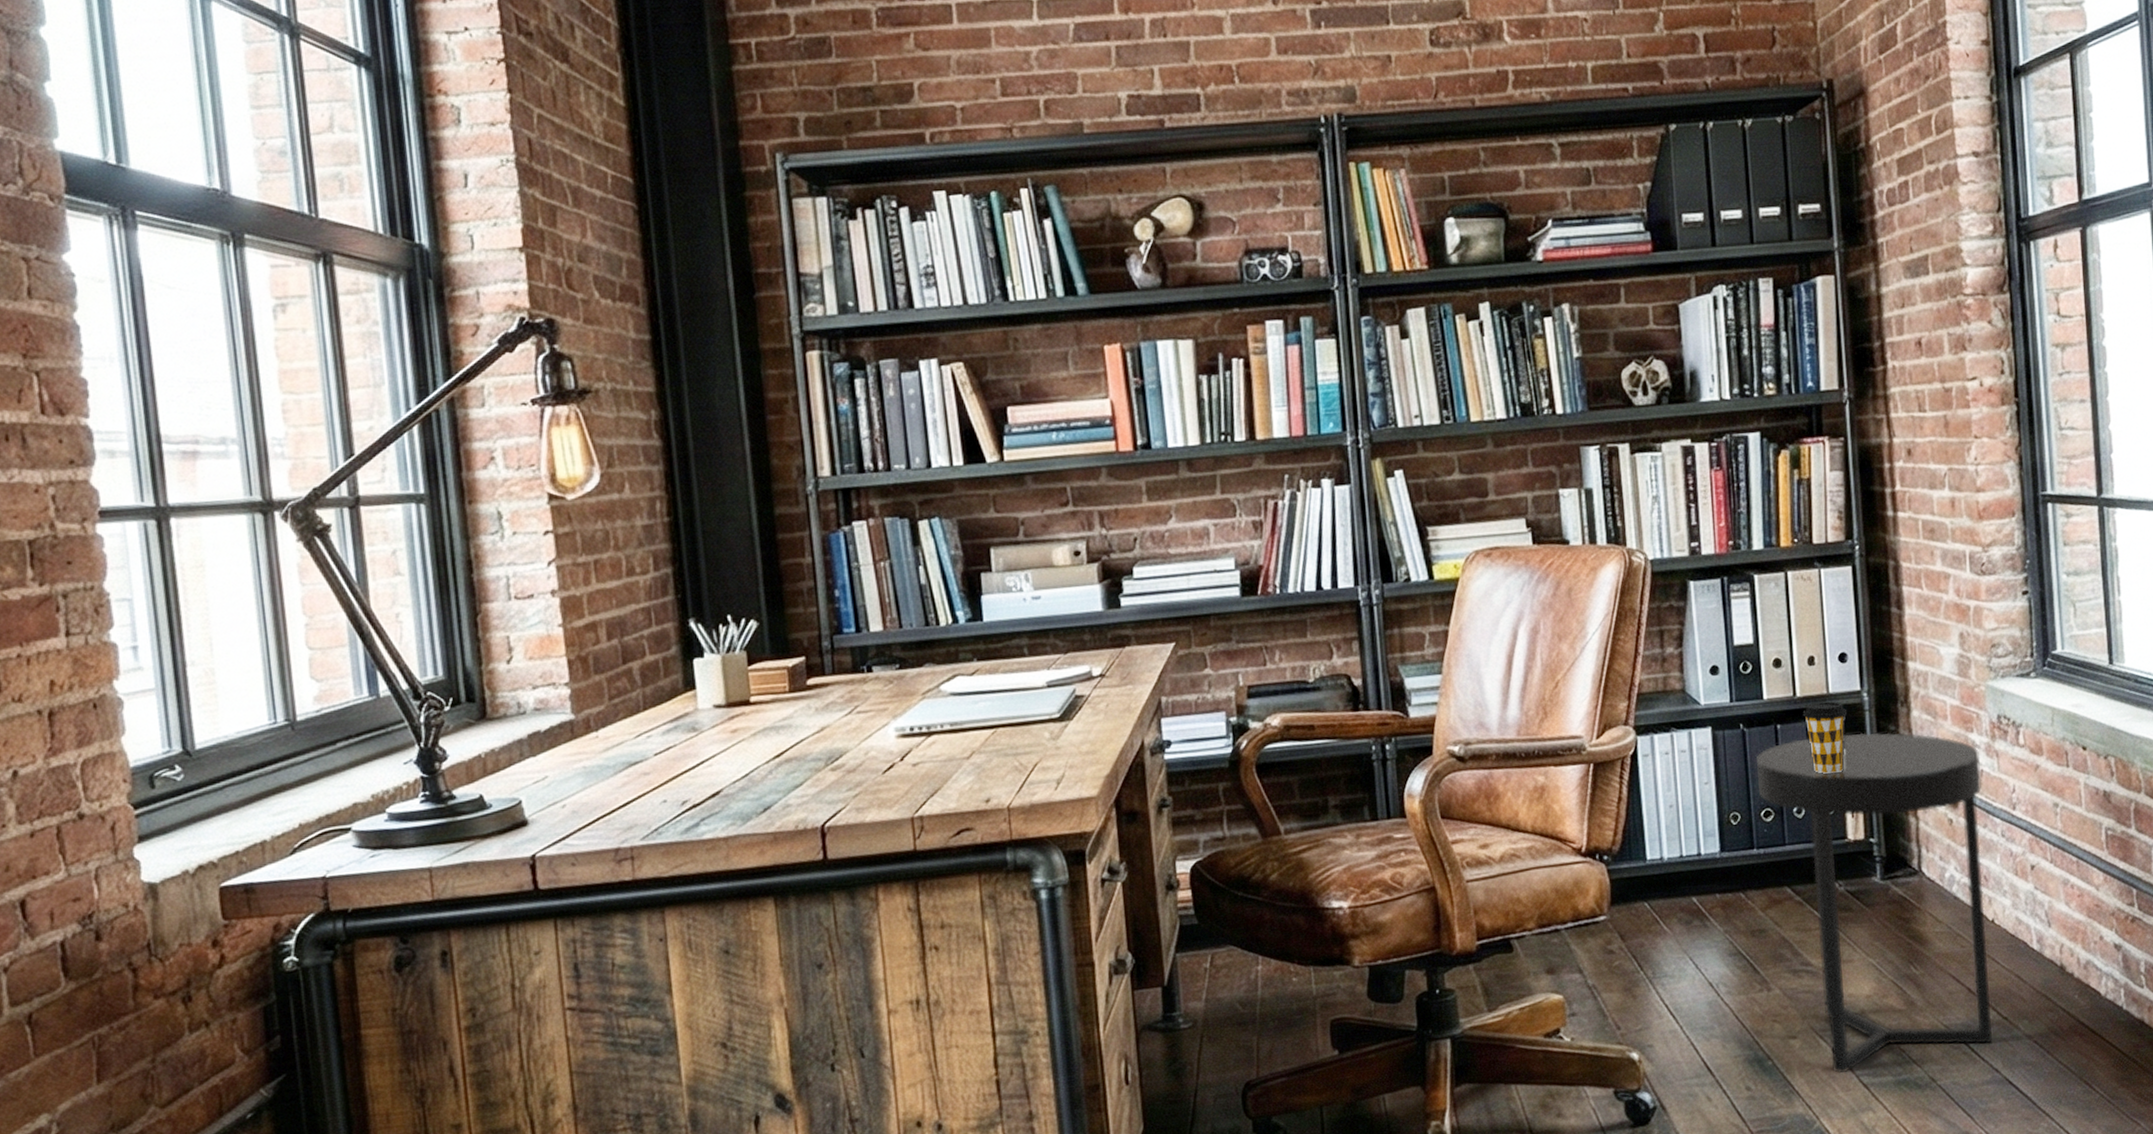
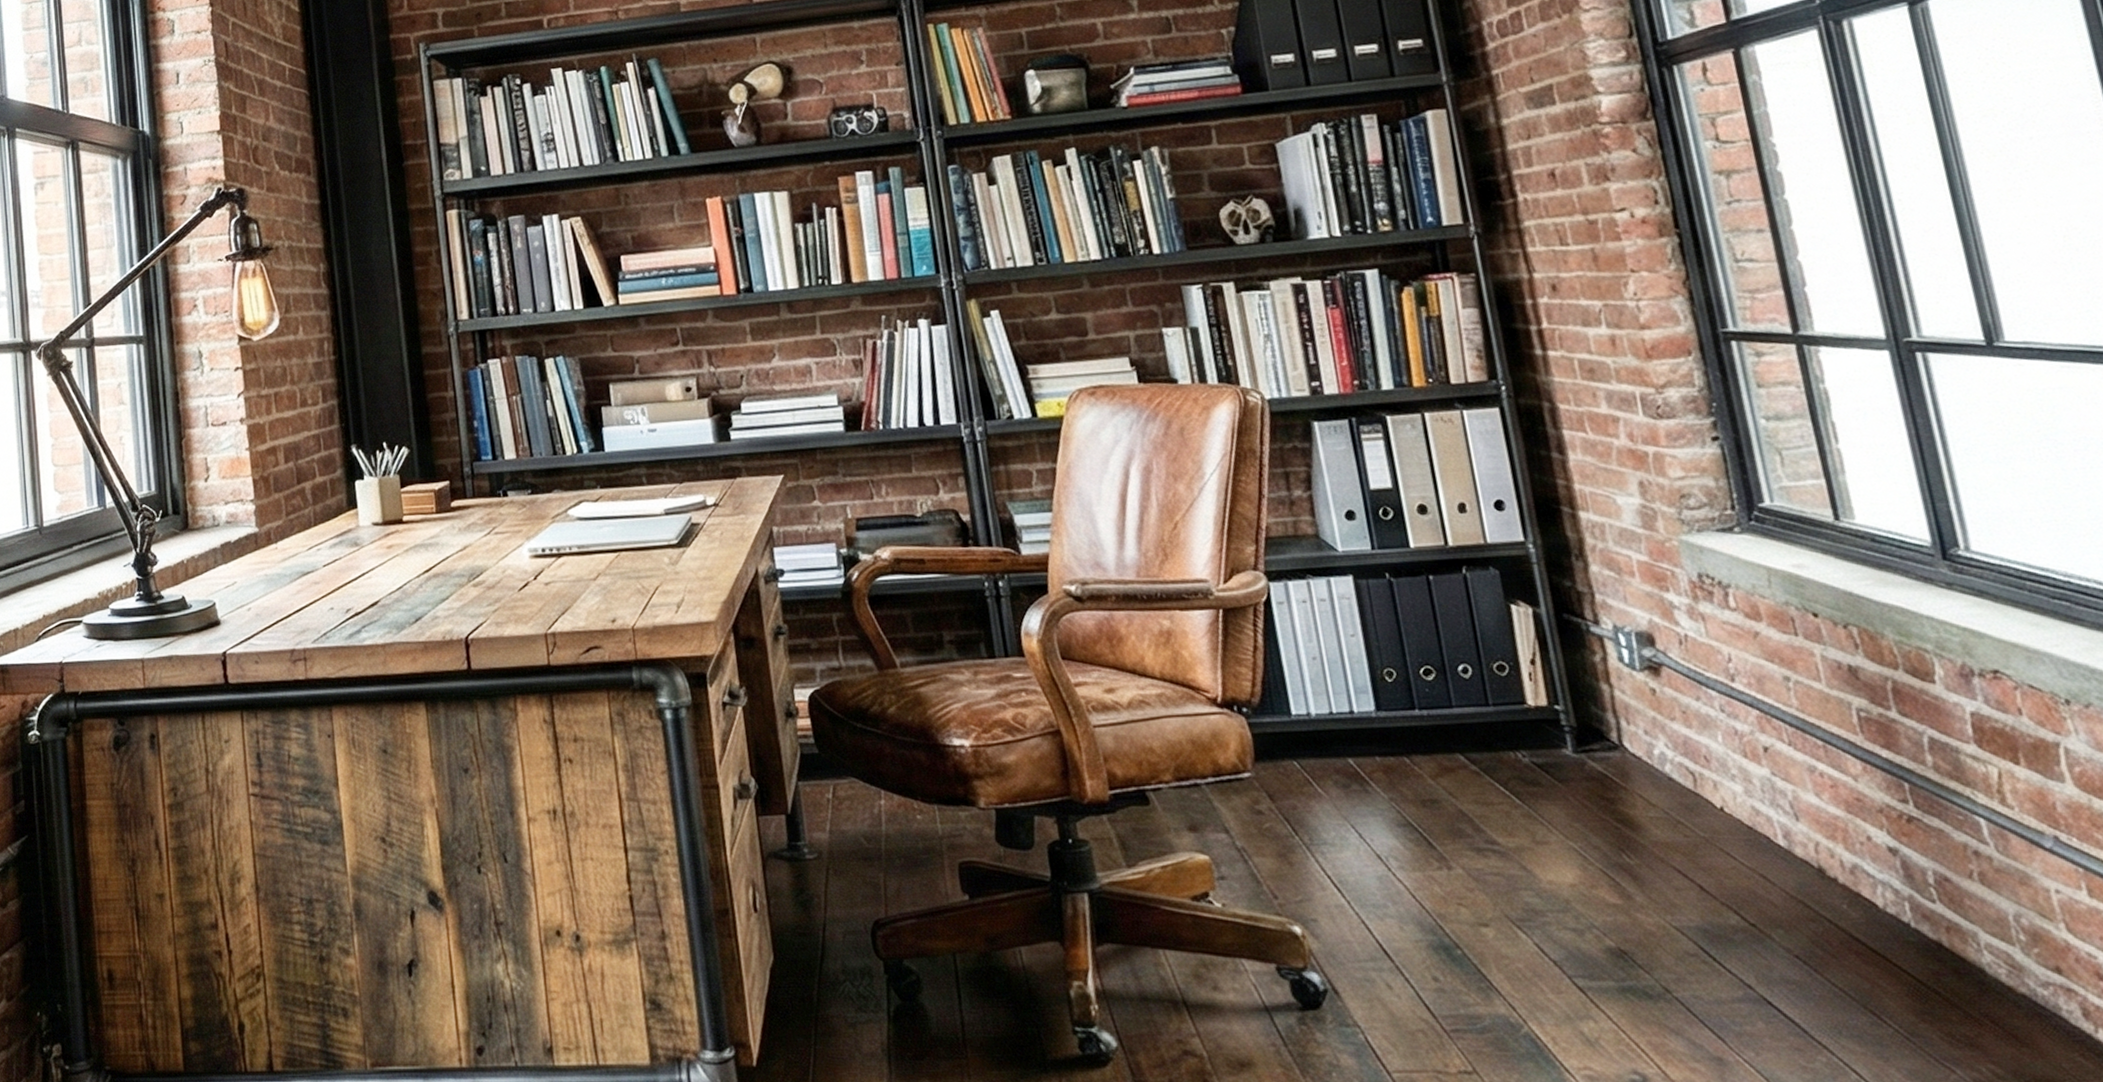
side table: present [1757,732,1992,1074] -> none [1408,587,1739,972]
coffee cup: present [1802,701,1848,774] -> none [1457,552,1514,632]

